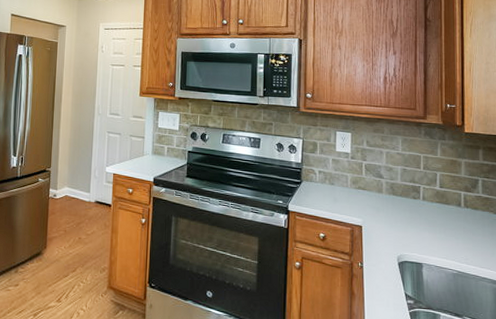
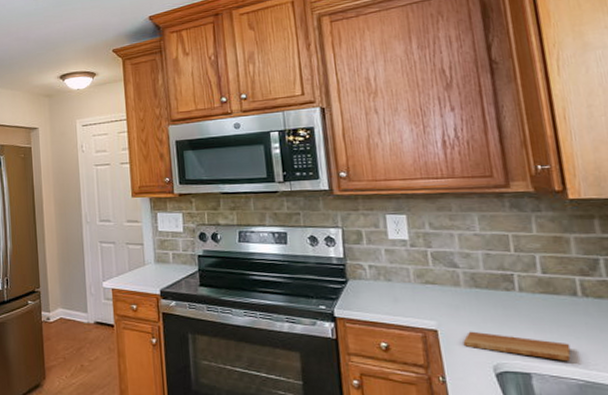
cutting board: none [379,228,452,255] -> present [463,331,571,361]

